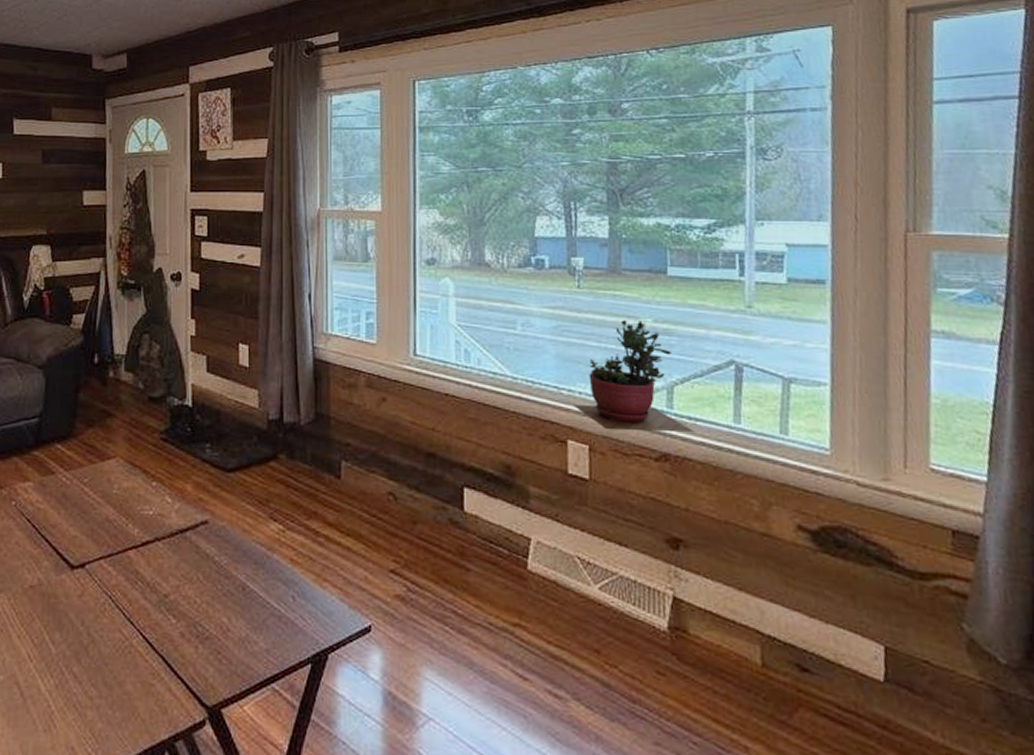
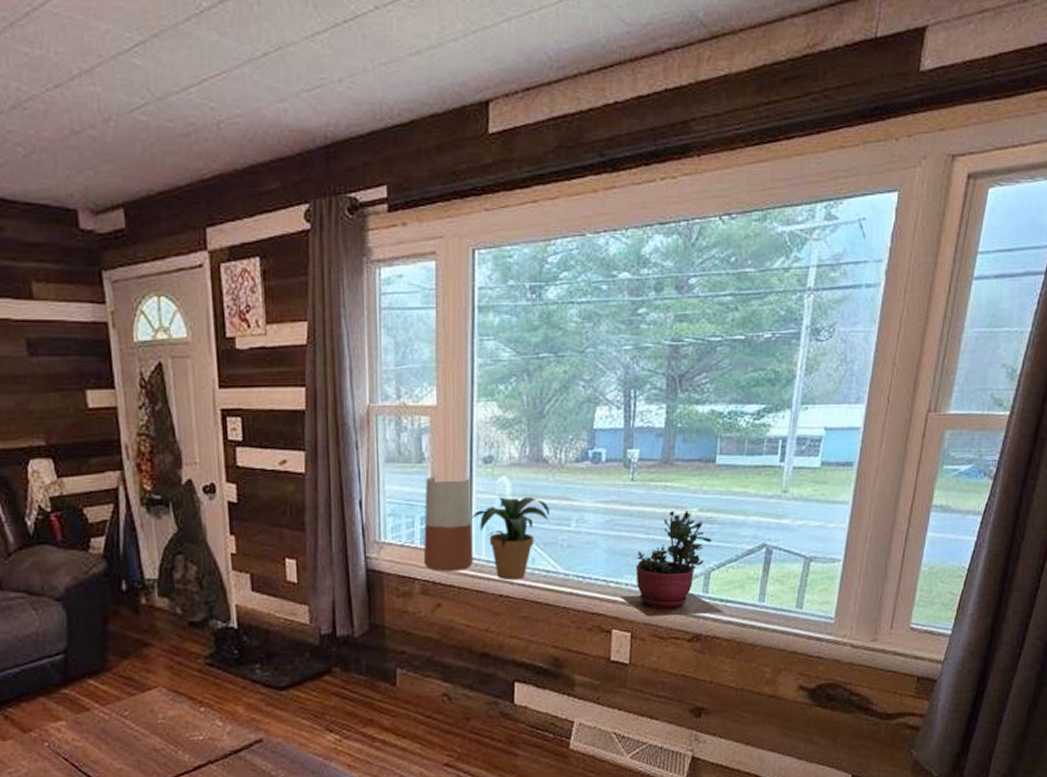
vase: none [368,274,418,368] -> present [423,476,473,573]
potted plant: none [413,297,495,380] -> present [469,496,550,581]

